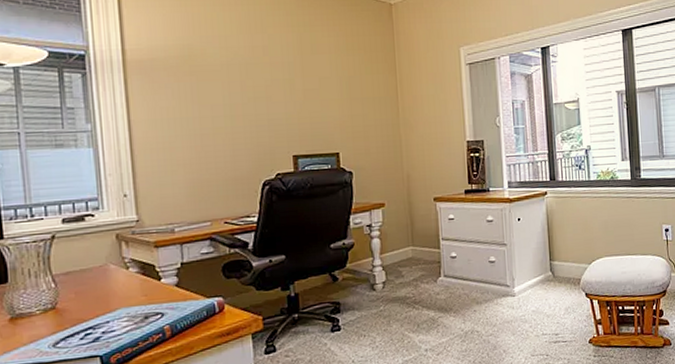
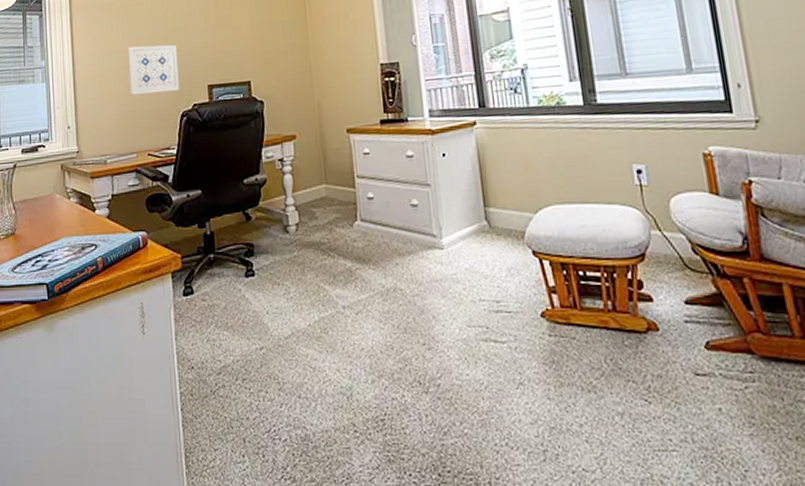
wall art: none [198,113,261,164] -> present [127,44,179,95]

